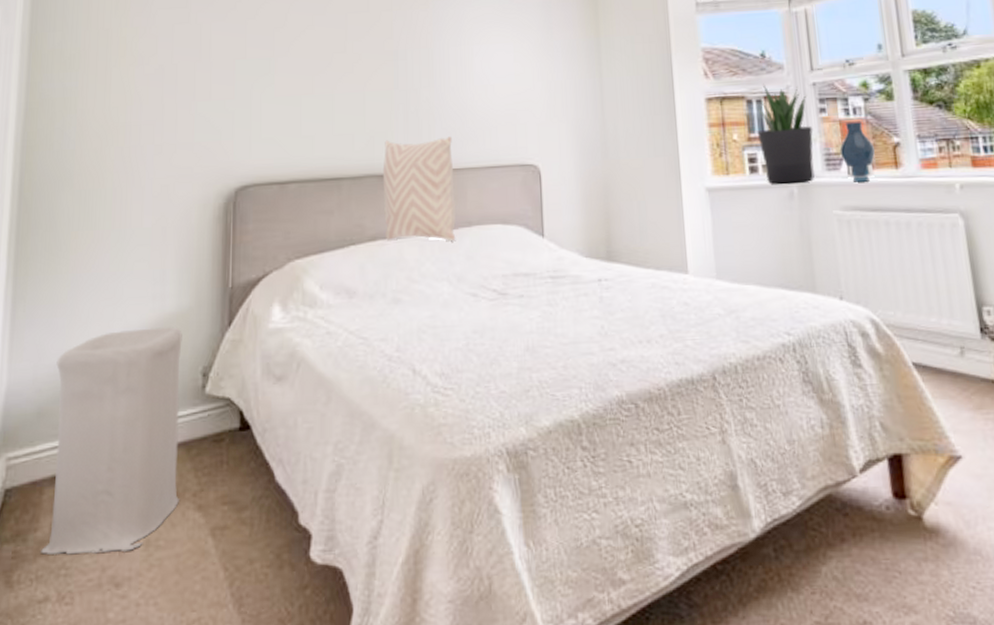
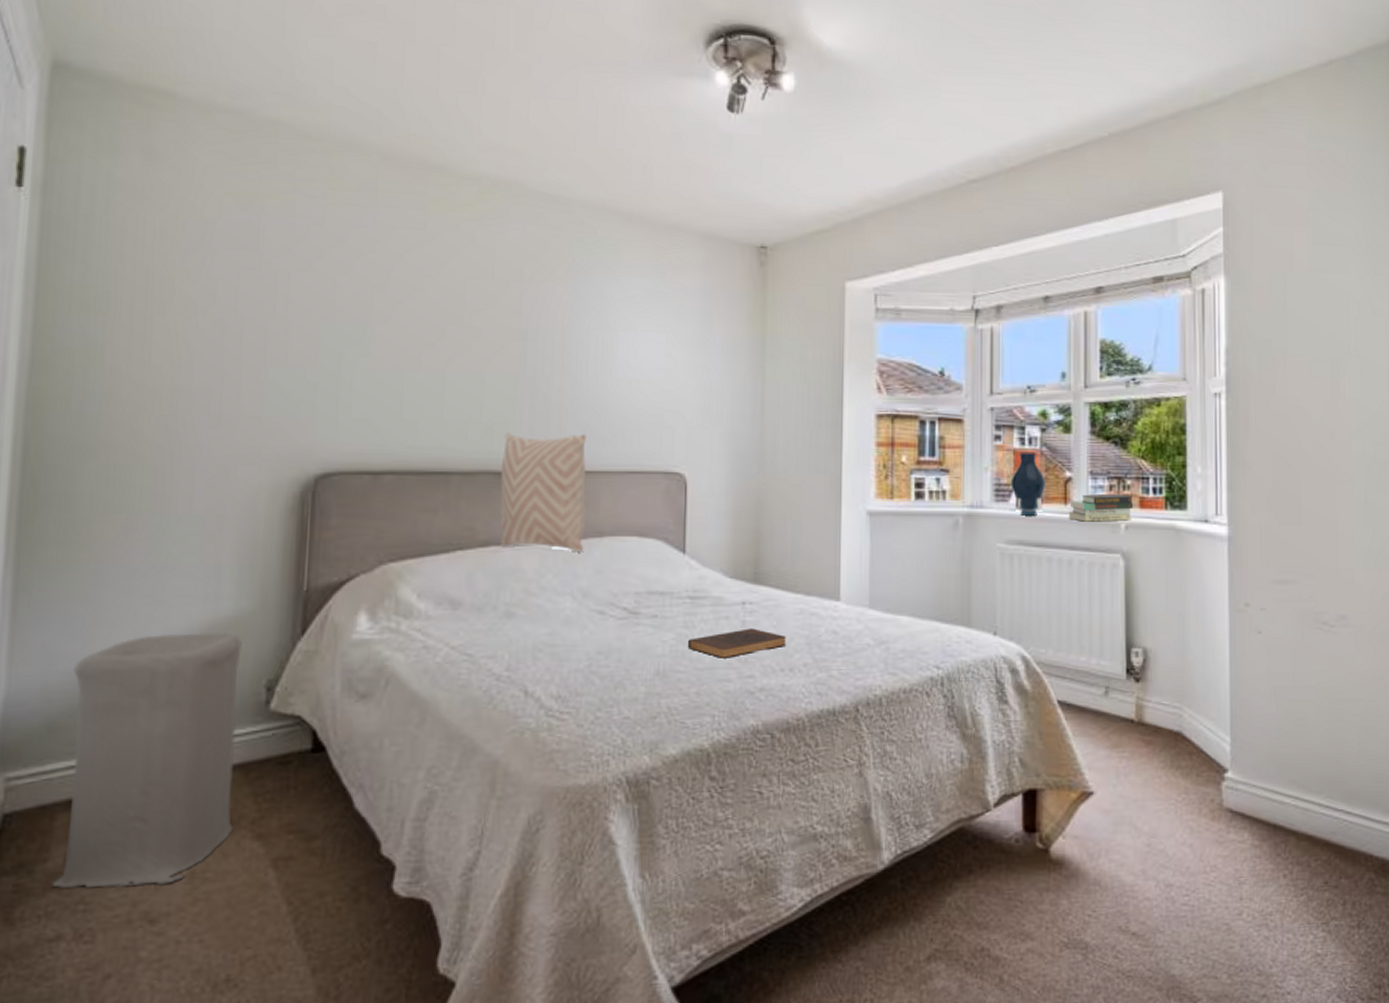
book: none [552,303,641,333] -> present [687,628,786,658]
planter: present [756,83,815,185] -> none [927,404,986,514]
books: none [900,154,965,184] -> present [1068,493,1133,522]

